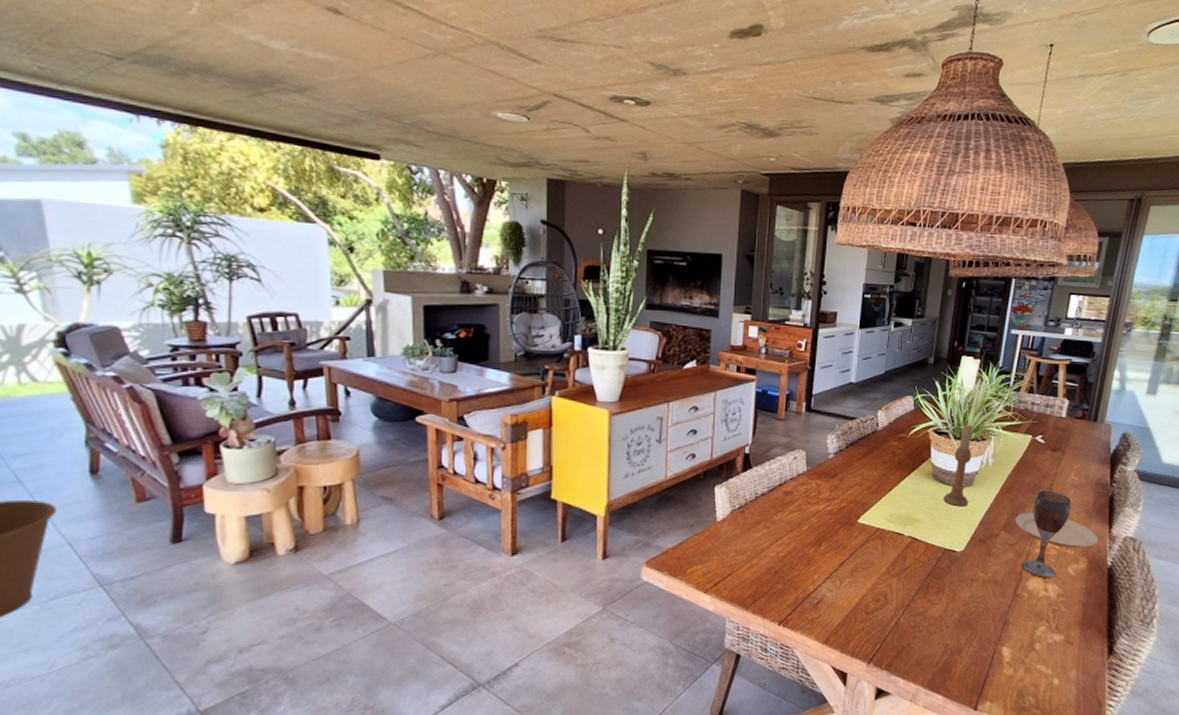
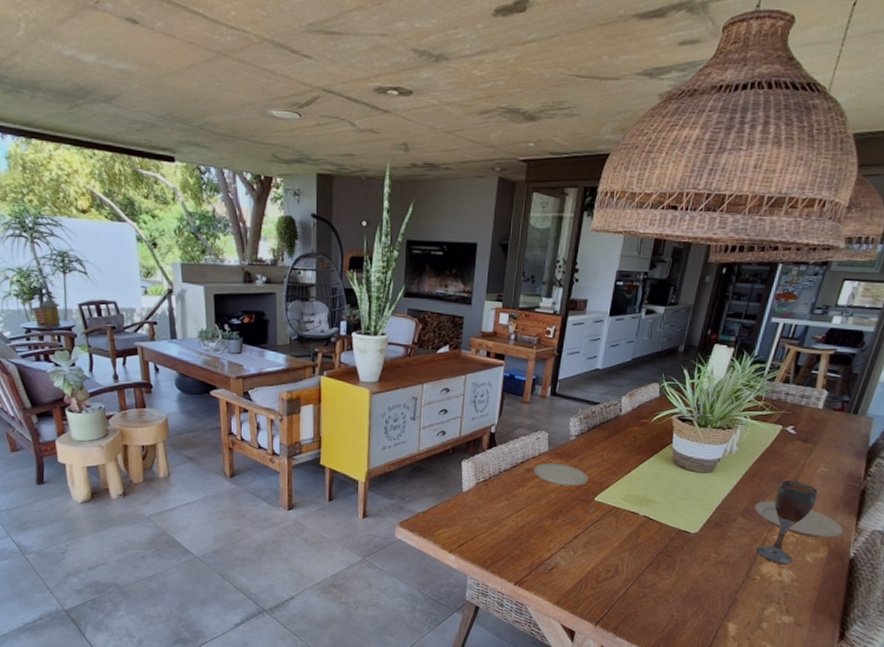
lantern: none [191,311,222,346] -> present [38,299,61,329]
plate: none [793,484,850,509] -> present [534,463,588,487]
candlestick: present [943,424,973,507] -> none [681,412,719,492]

